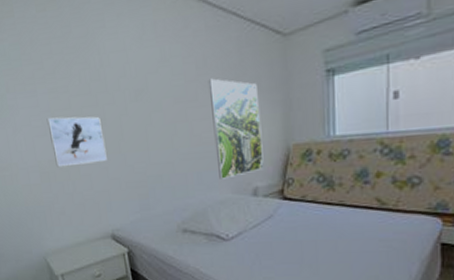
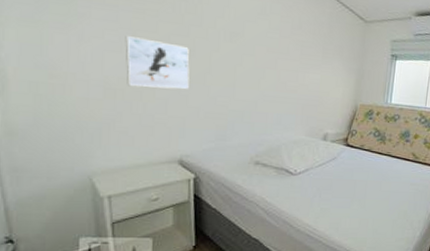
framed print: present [208,78,264,179] -> none [296,39,340,123]

